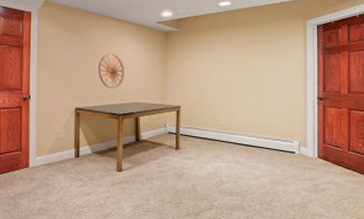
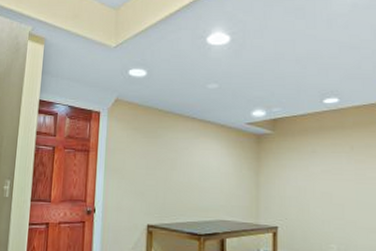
wall art: present [98,54,124,89] -> none [176,160,207,202]

